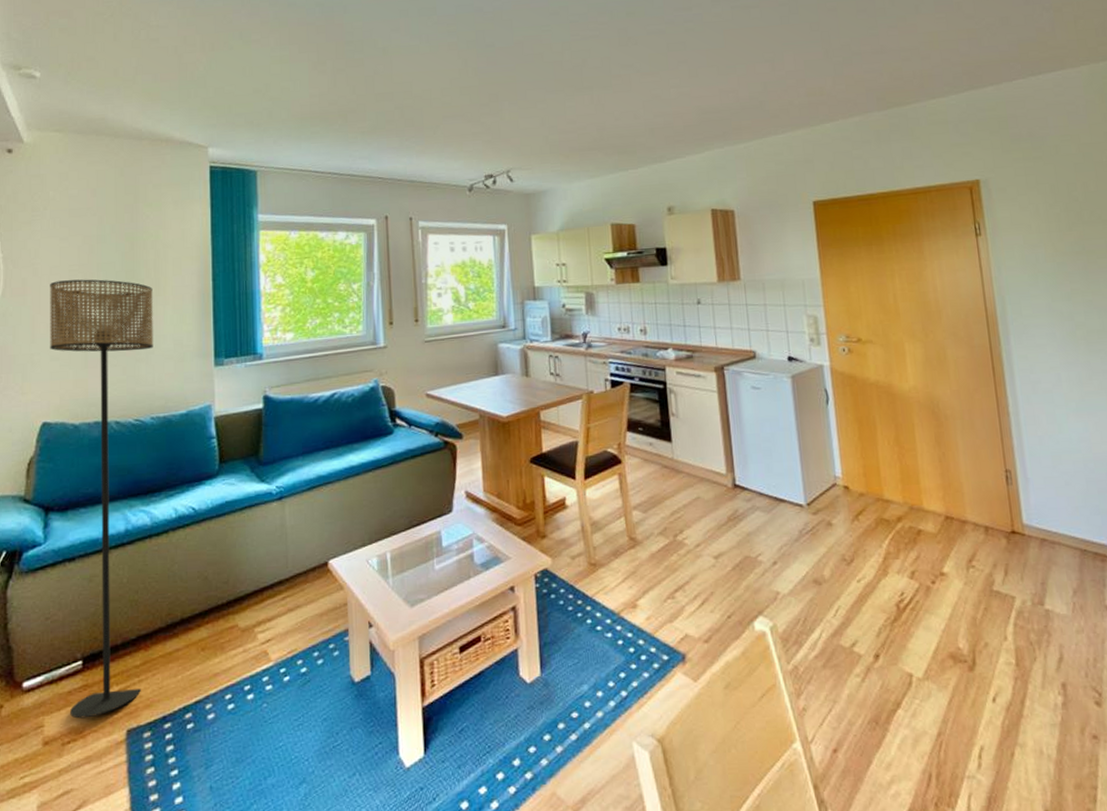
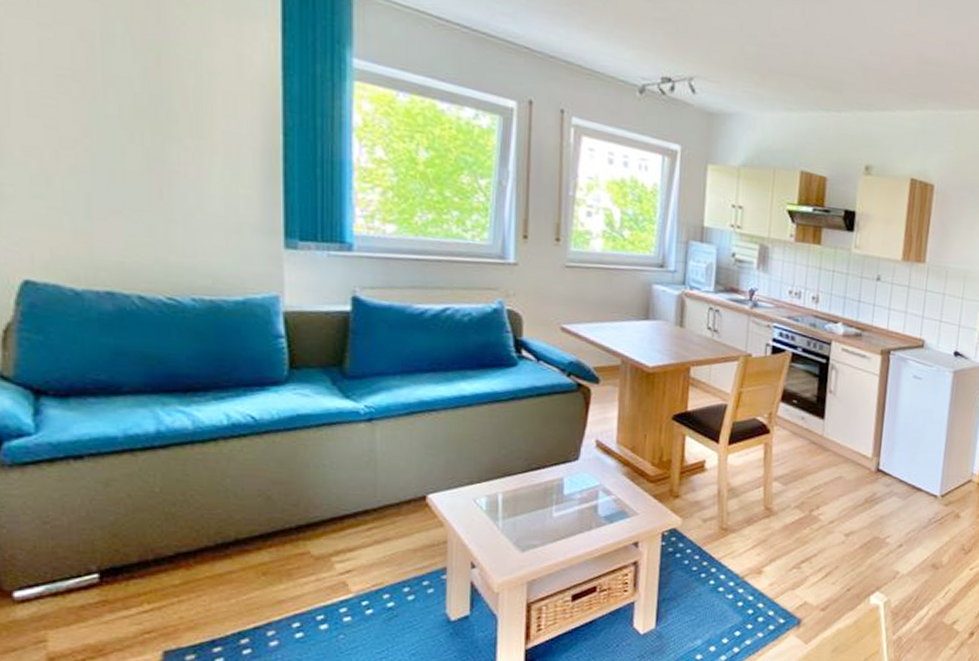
floor lamp: present [50,279,153,719] -> none [25,85,194,636]

